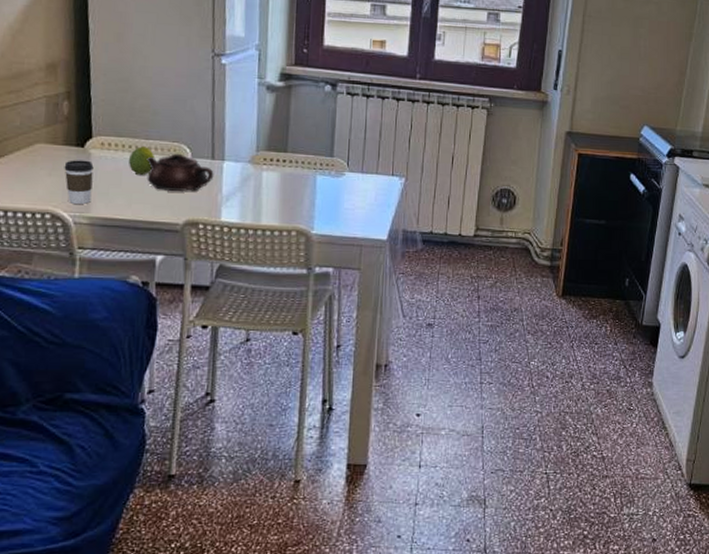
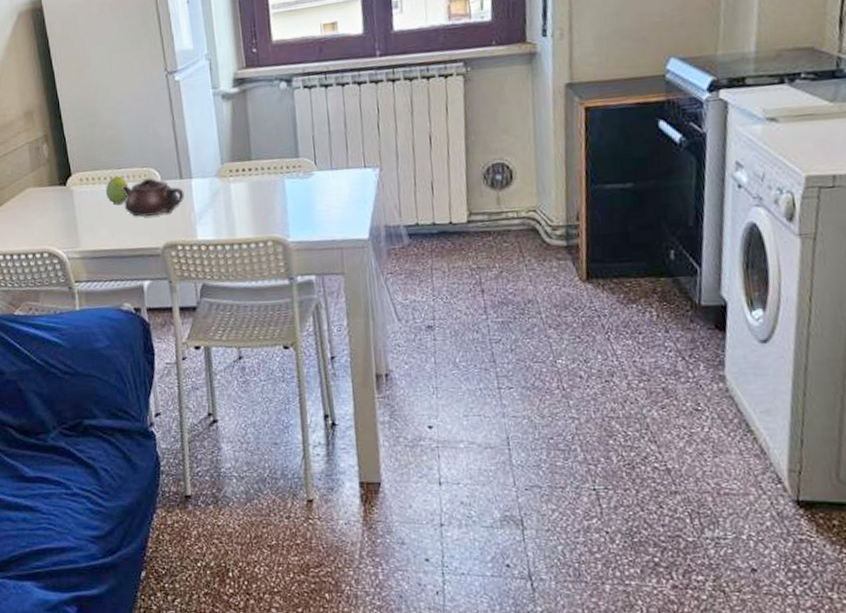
coffee cup: present [64,160,94,204] -> none [52,197,79,240]

